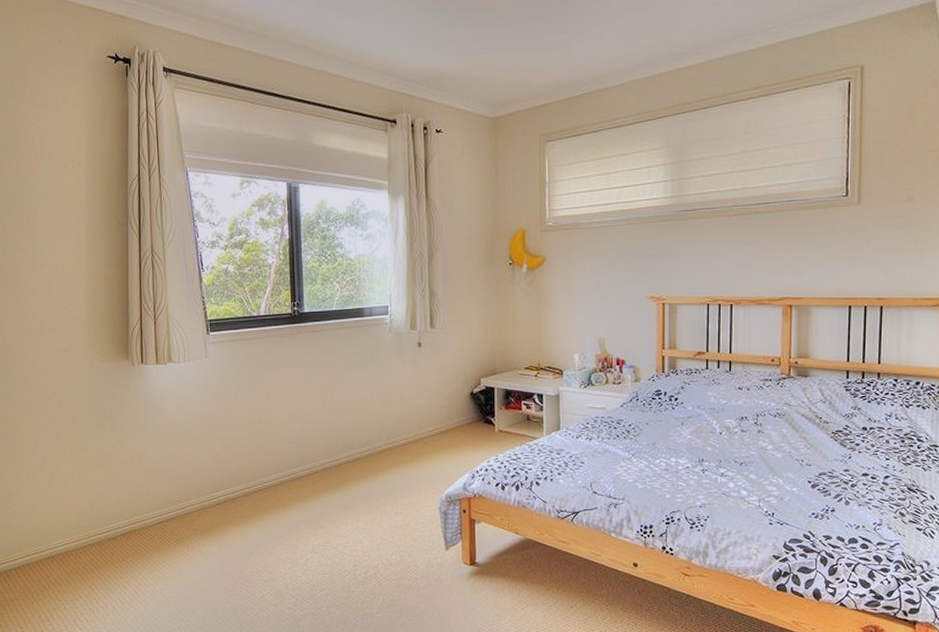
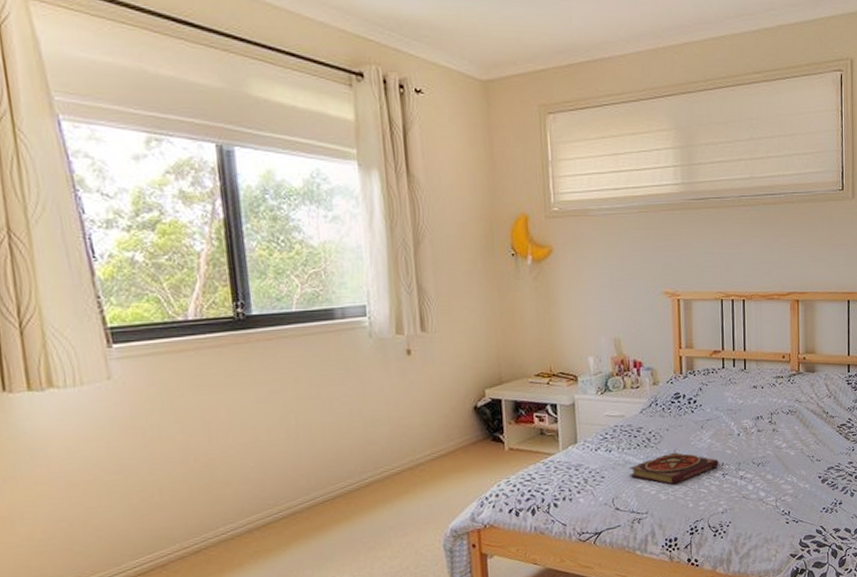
book: none [607,445,698,475] -> present [629,452,719,485]

